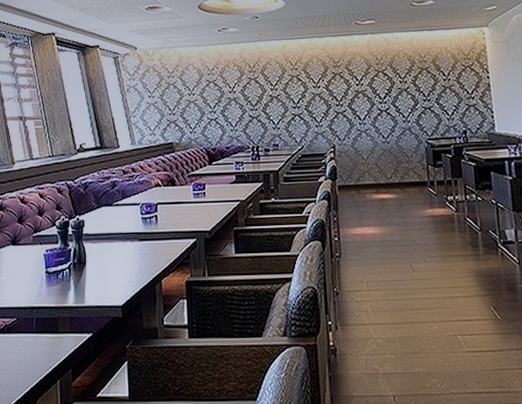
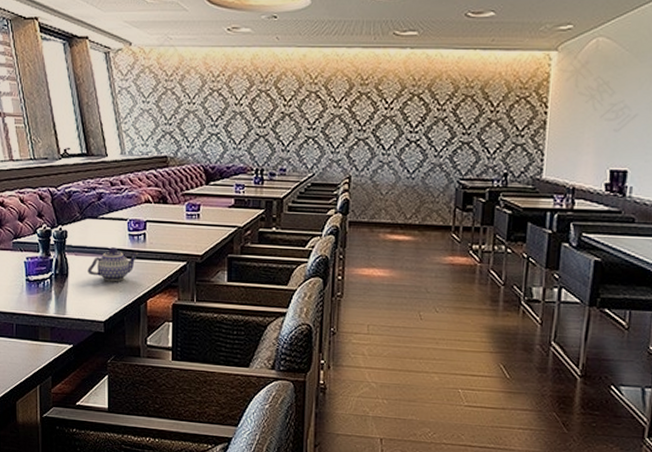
teapot: none [104,231,152,266] -> present [87,247,139,282]

